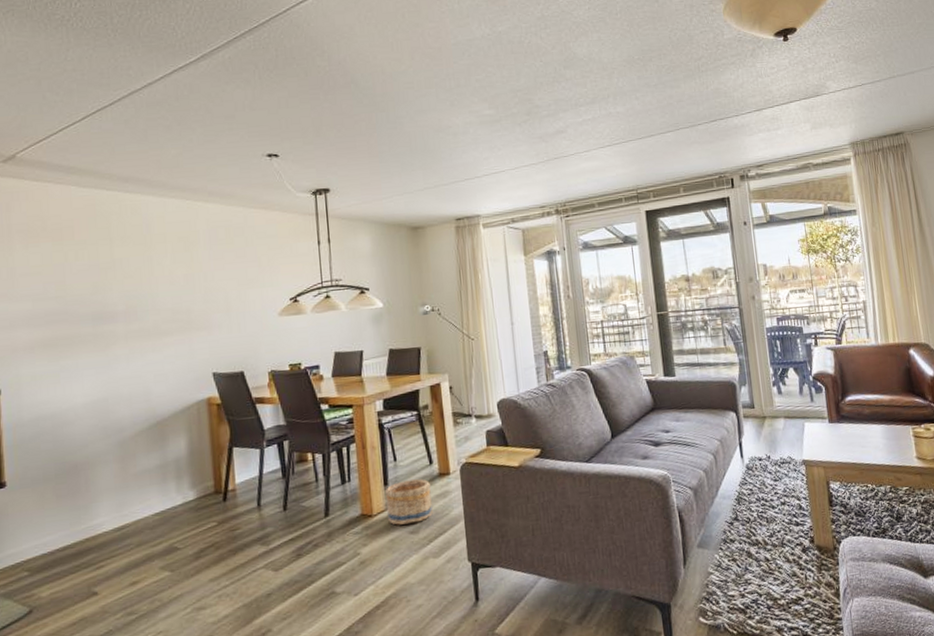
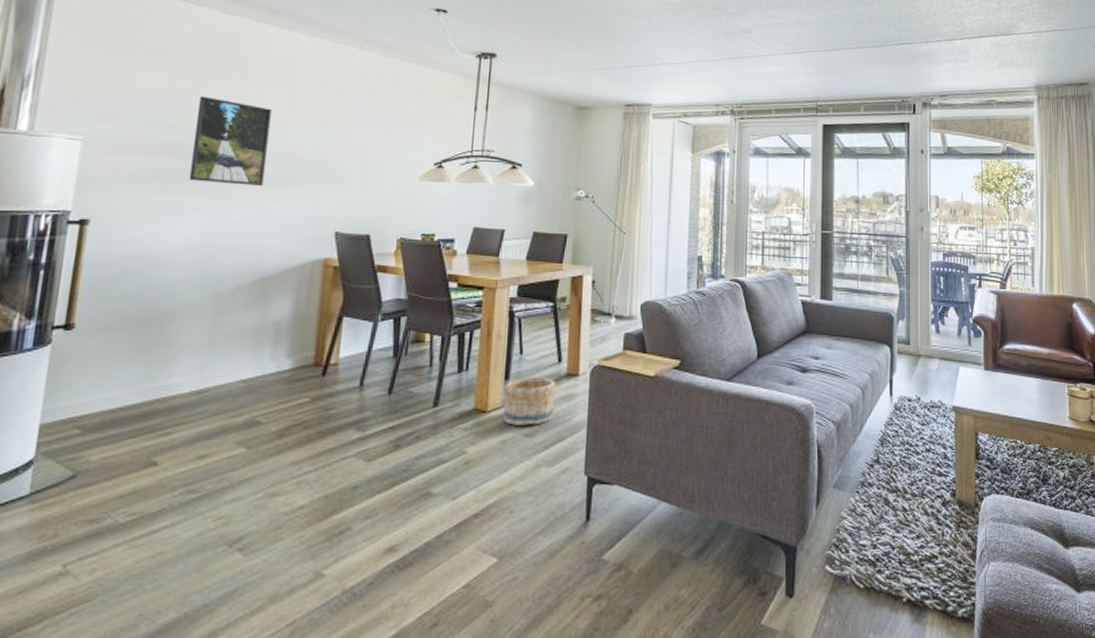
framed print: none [73,266,142,345] -> present [188,95,271,186]

